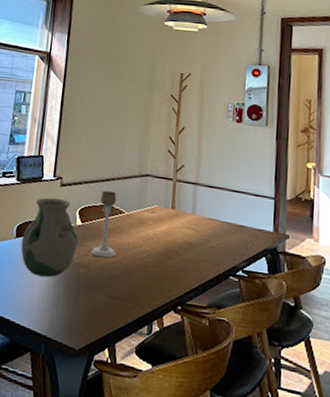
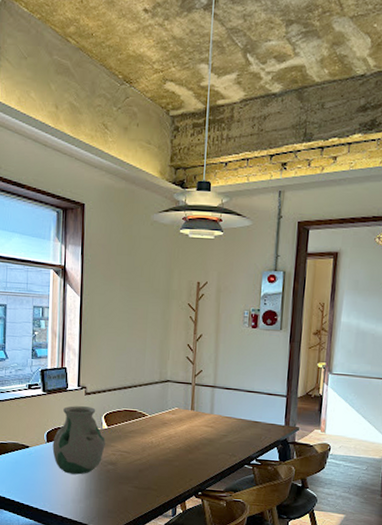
candle holder: present [91,190,117,258] -> none [118,397,141,456]

